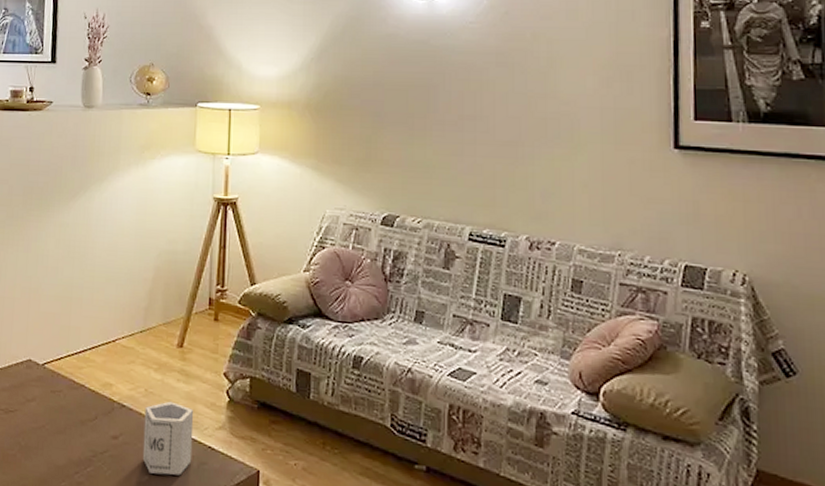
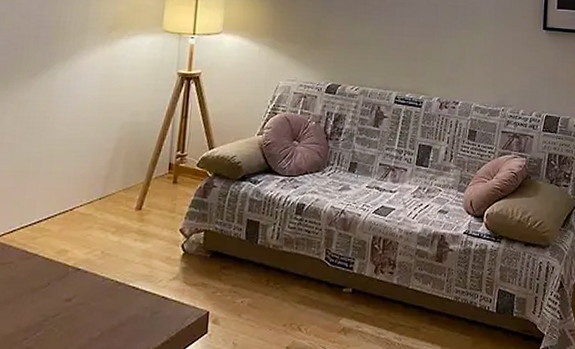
cup: present [142,401,194,476] -> none [96,260,150,328]

